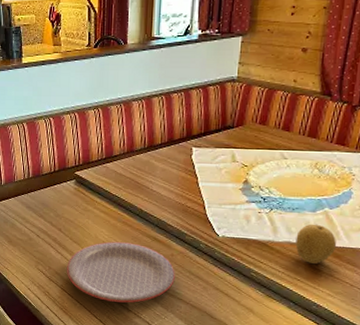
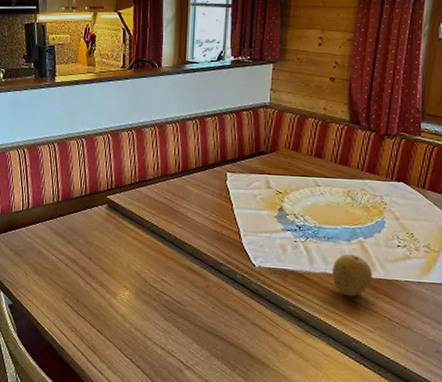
plate: present [66,241,175,303] -> none [95,271,211,340]

